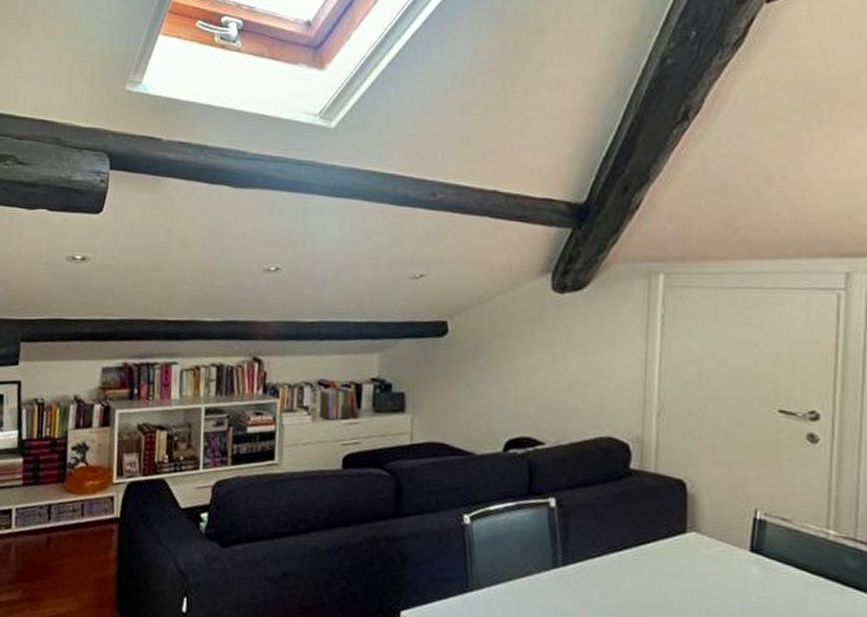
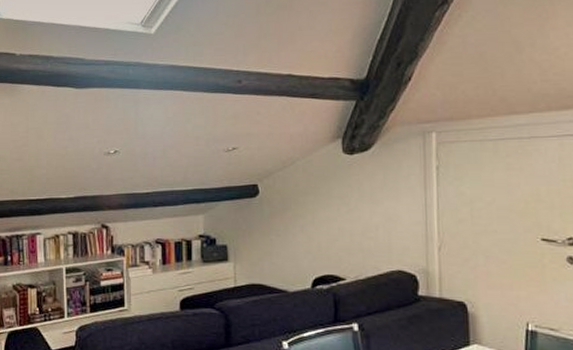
books: present [319,385,359,420] -> none [158,243,190,271]

